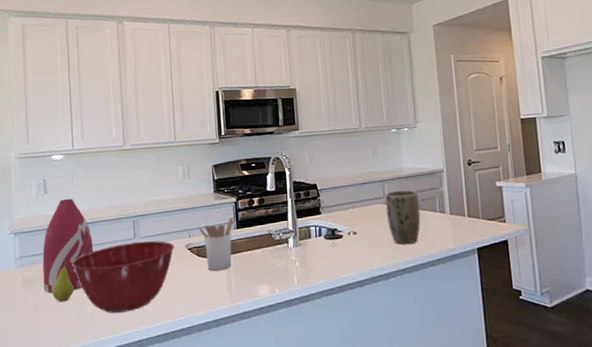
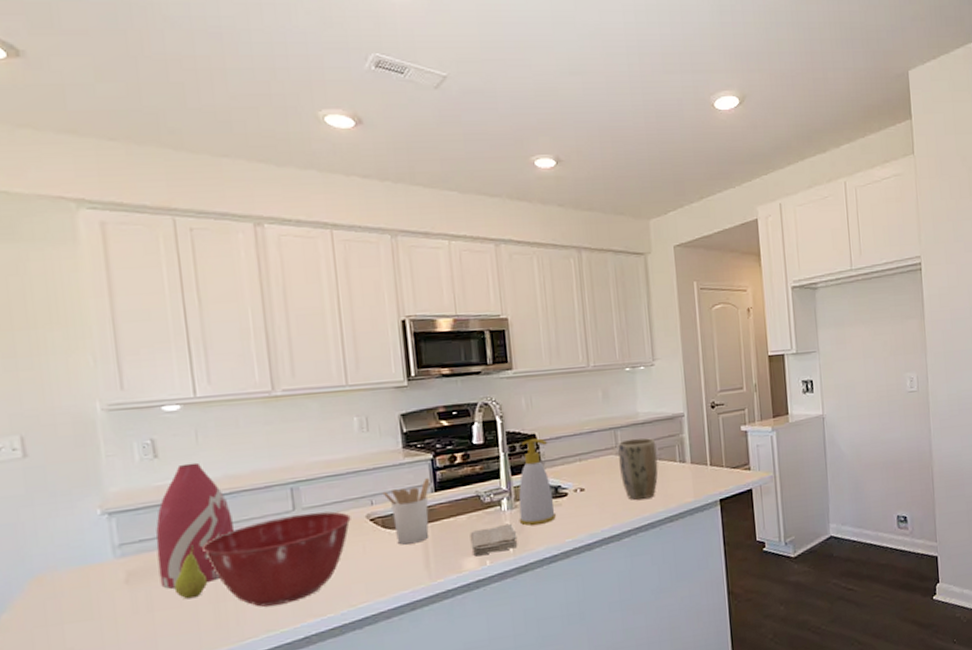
washcloth: none [263,258,301,285] -> present [470,523,518,557]
soap bottle: none [302,187,333,261] -> present [518,438,556,526]

